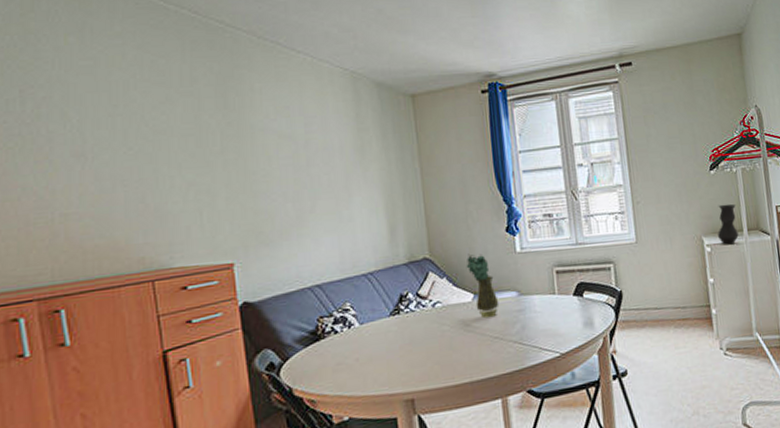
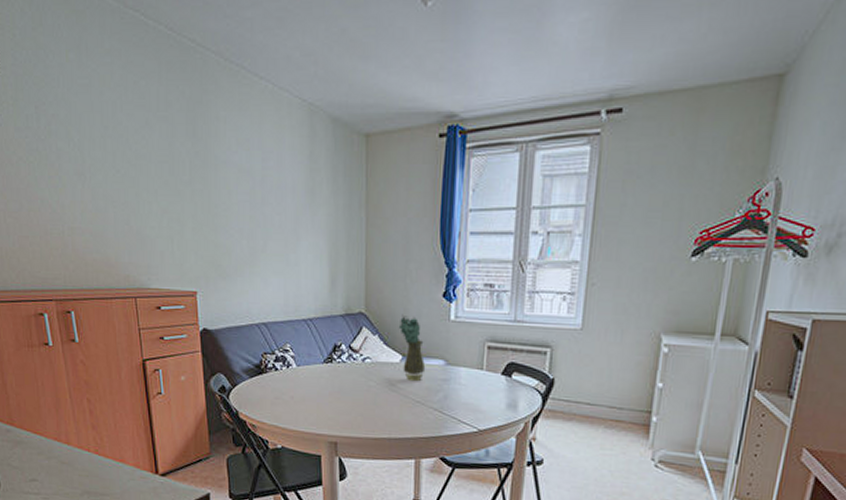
vase: present [718,203,739,245] -> none [681,300,715,349]

